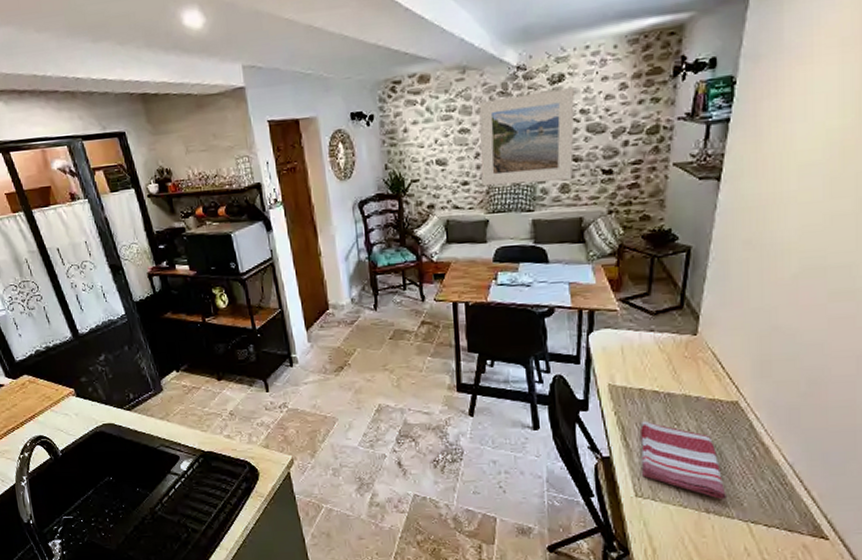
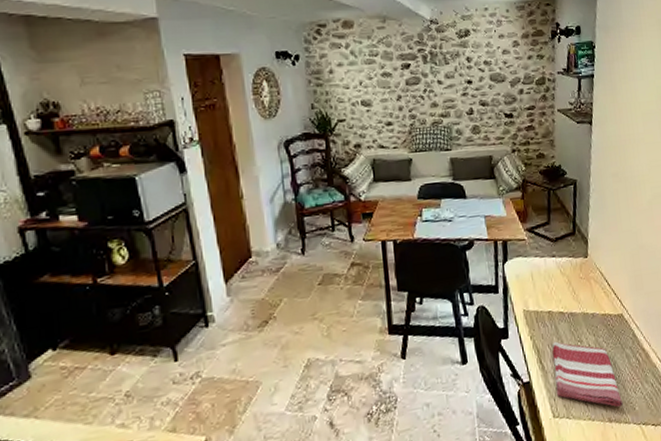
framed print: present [478,88,575,187] -> none [398,42,482,127]

